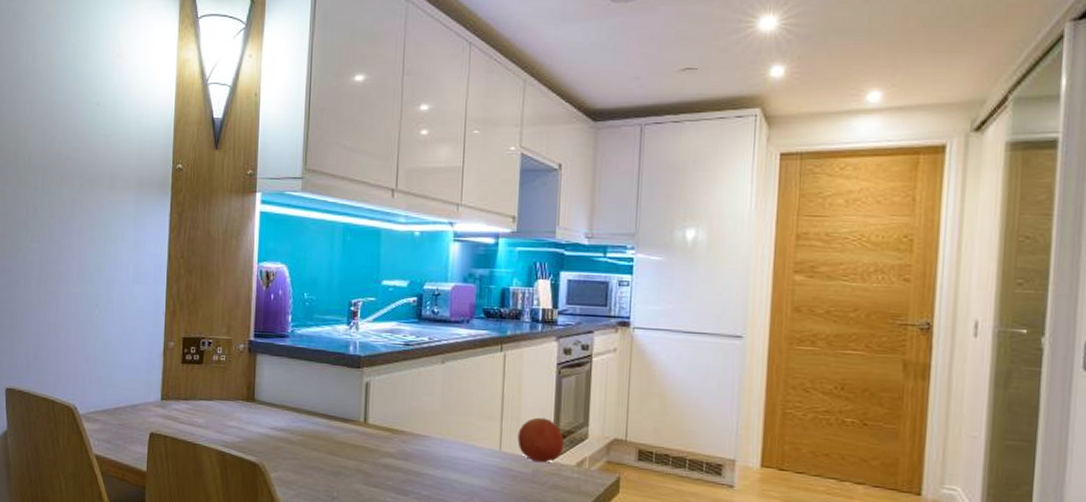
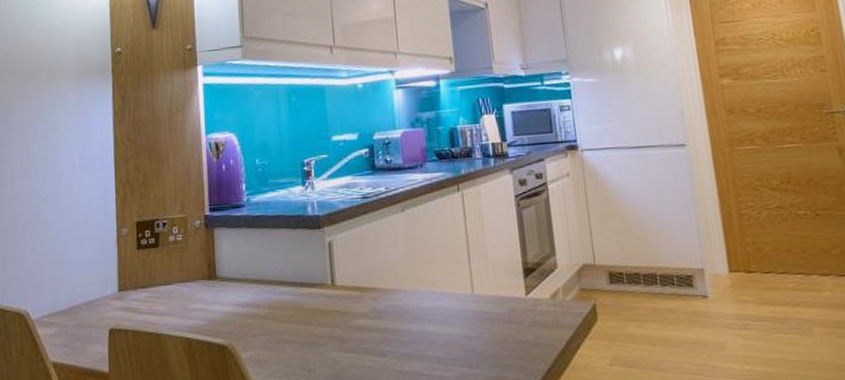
fruit: present [517,417,564,463] -> none [487,253,536,301]

